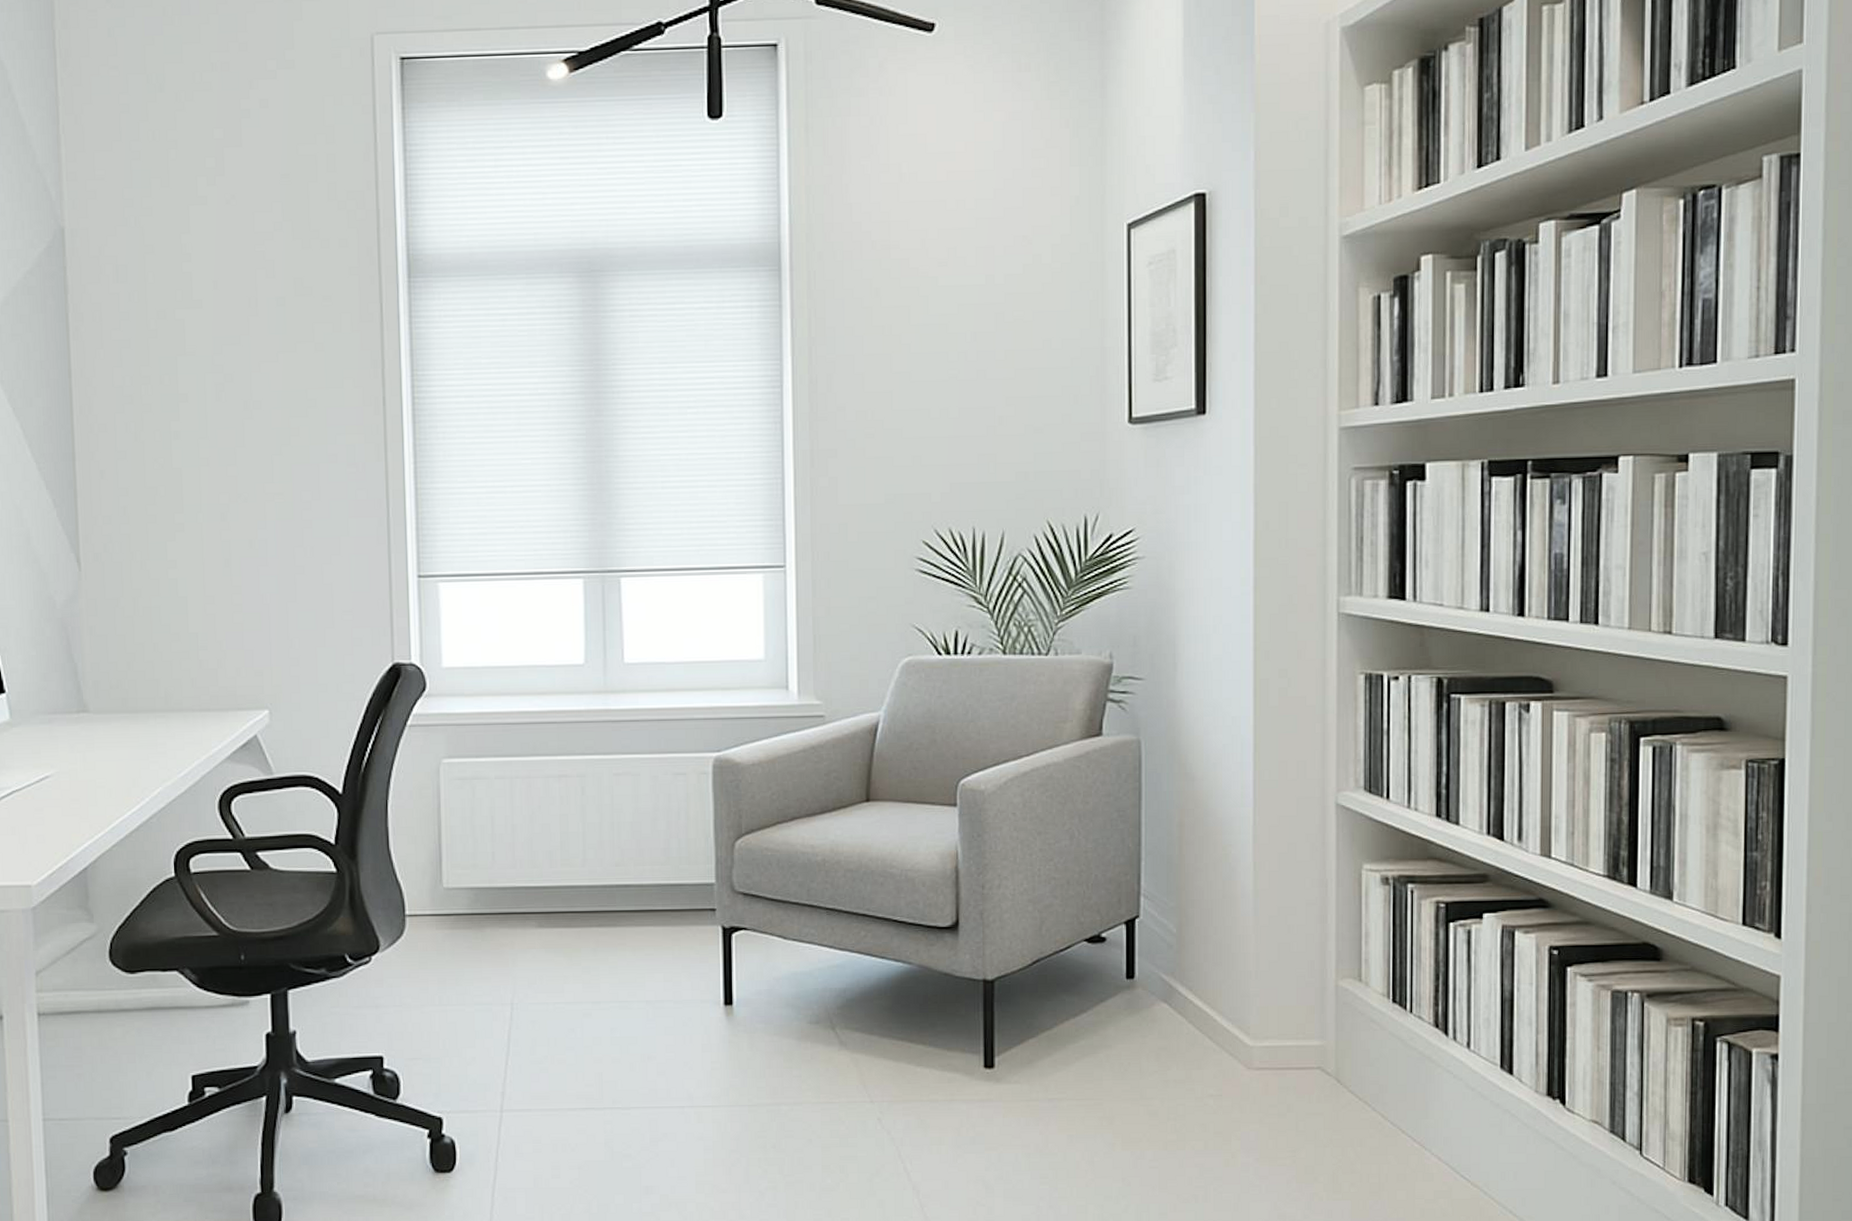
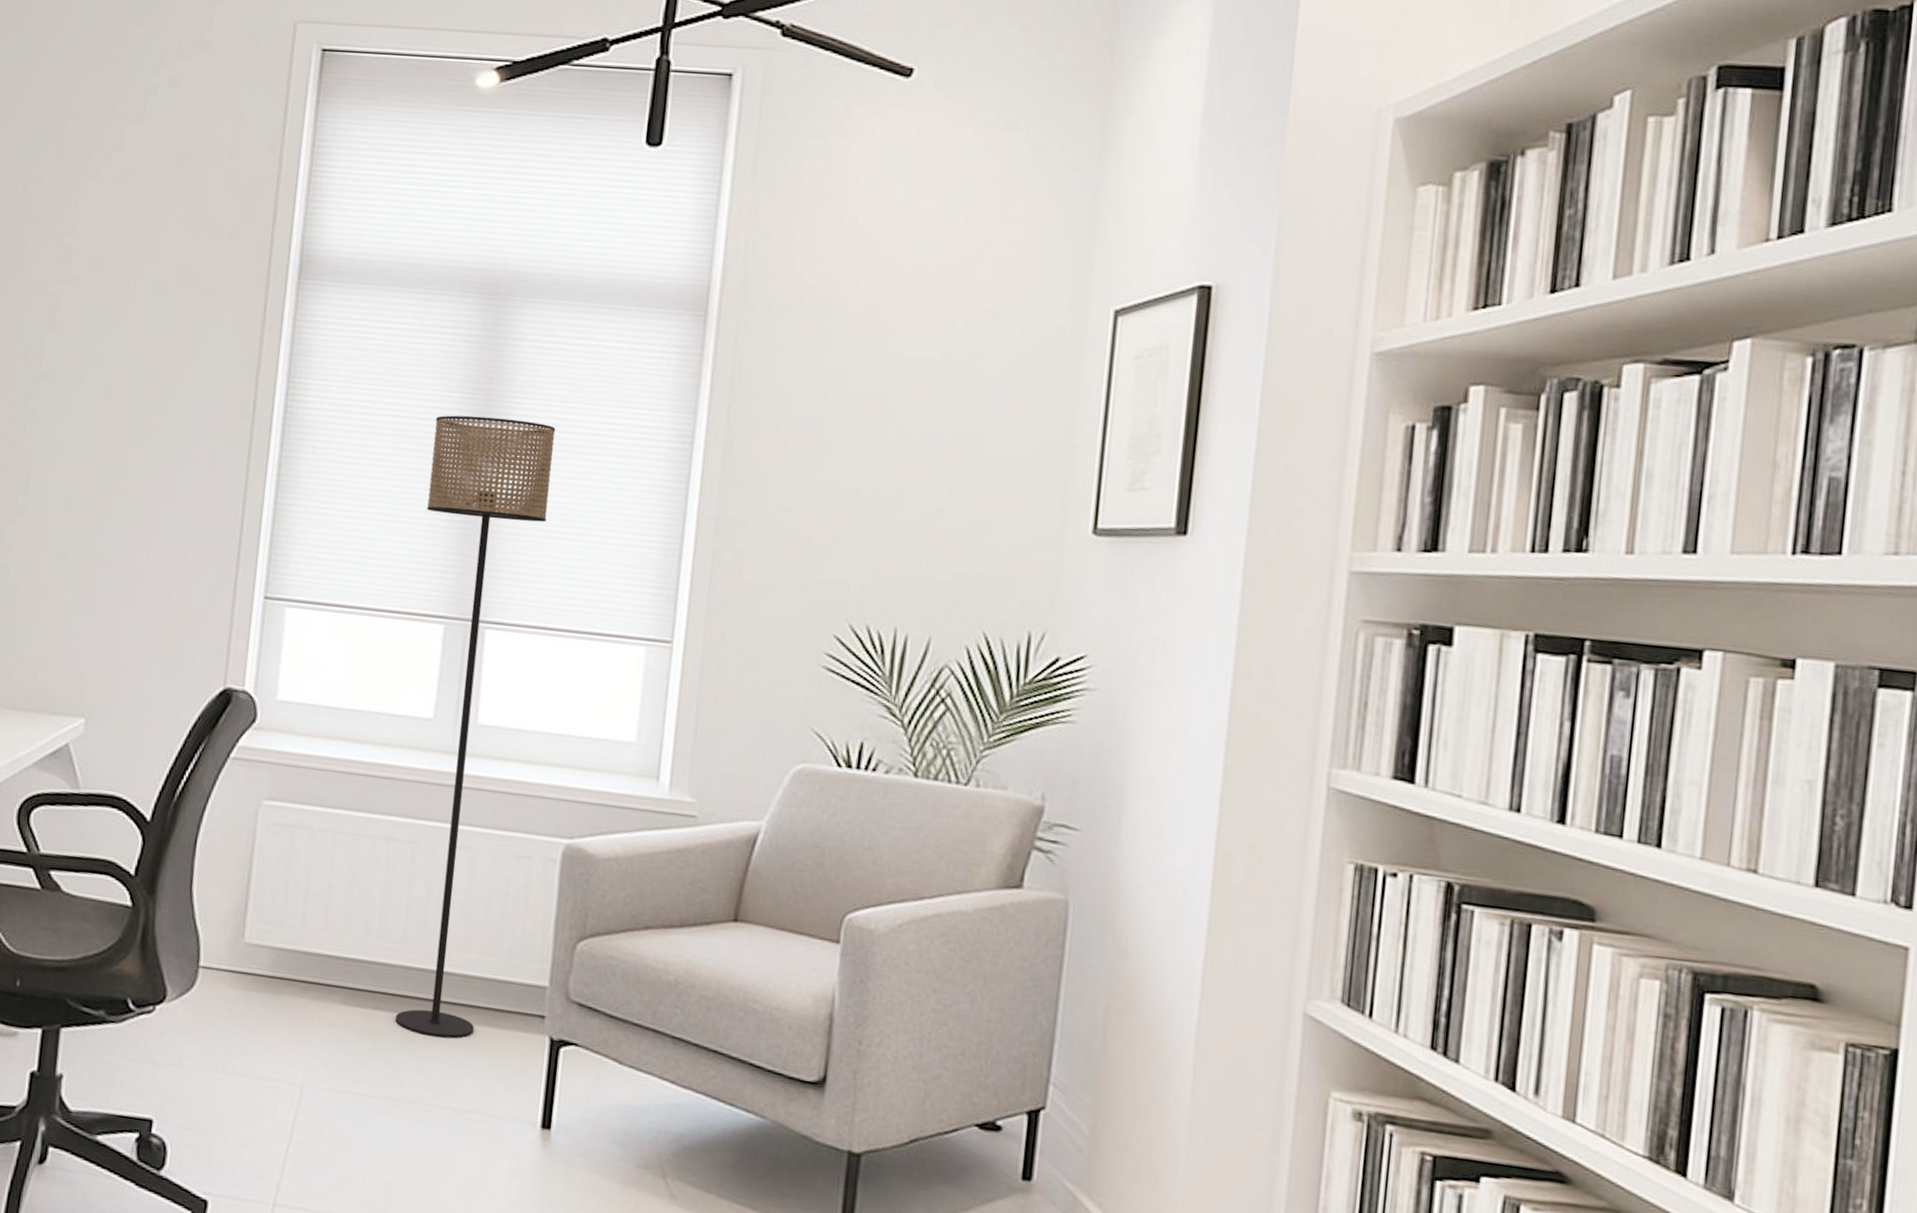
floor lamp: none [551,384,662,942] -> present [395,415,556,1038]

